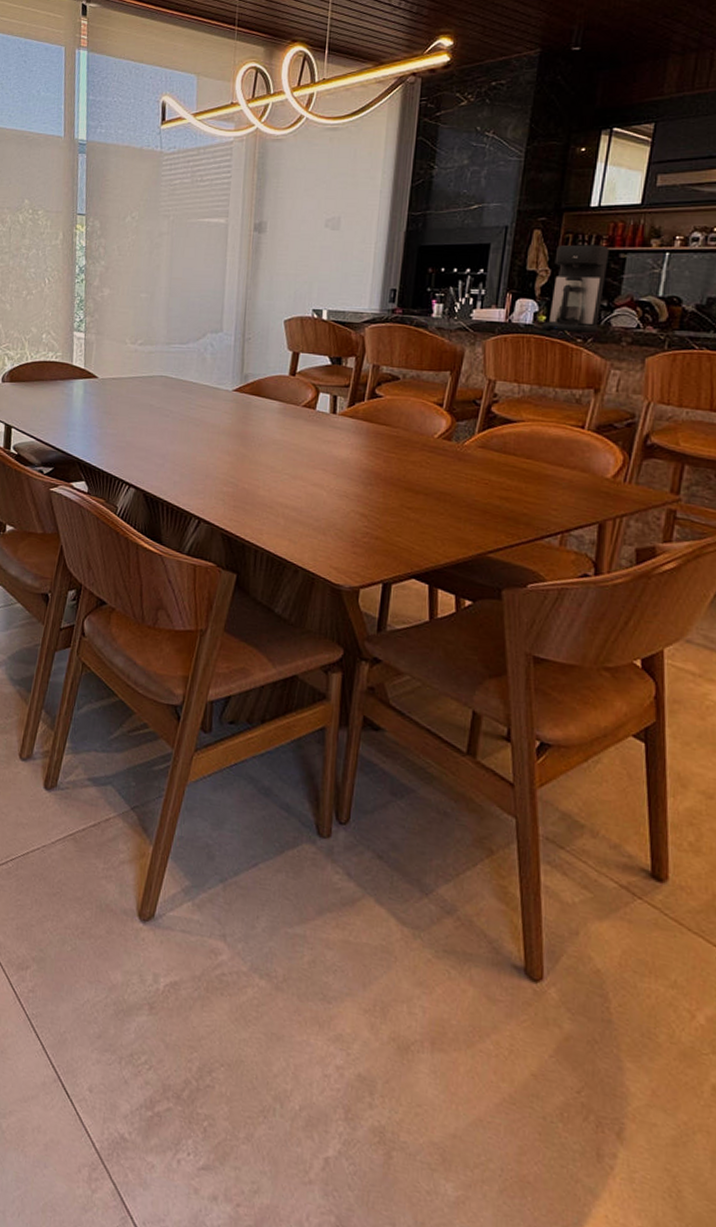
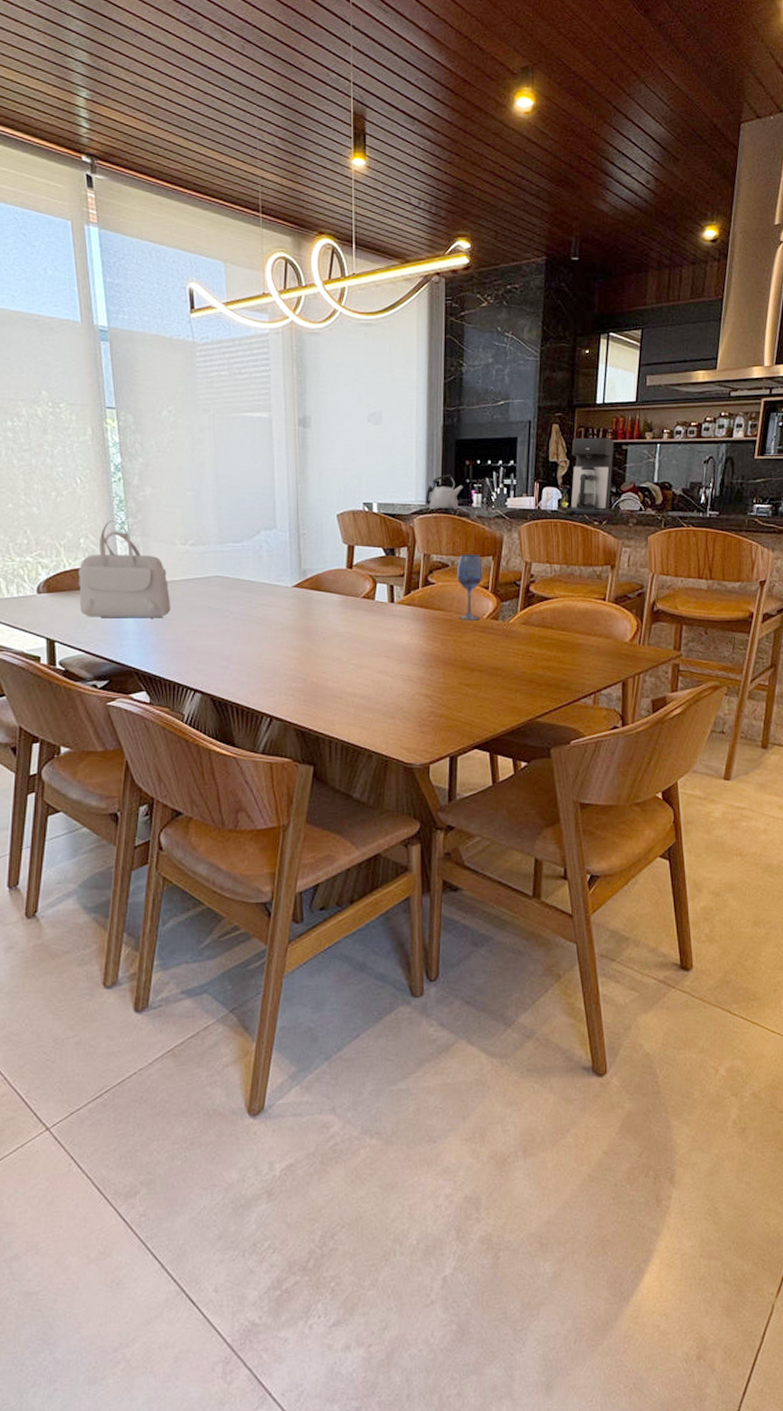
handbag: none [35,318,116,413] -> present [77,520,171,618]
kettle: none [379,282,423,320] -> present [425,474,463,510]
wineglass: none [405,367,438,439] -> present [457,554,483,621]

